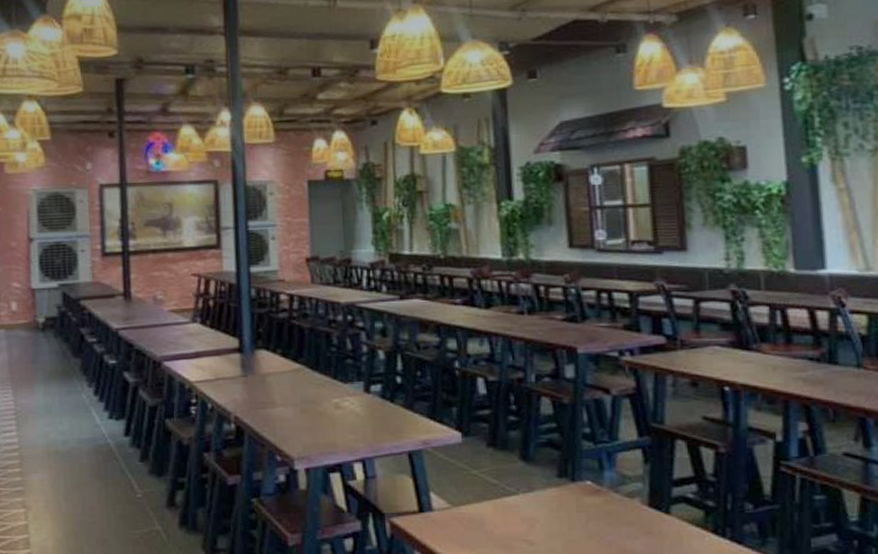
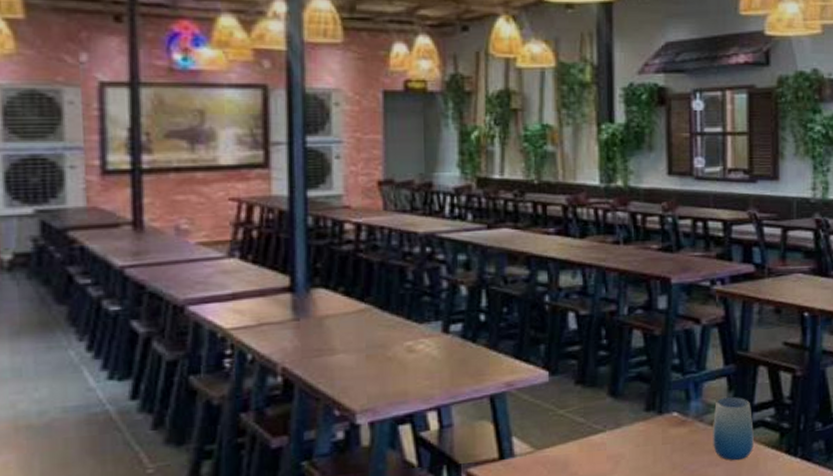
cup: none [629,469,676,536] -> present [713,396,754,461]

